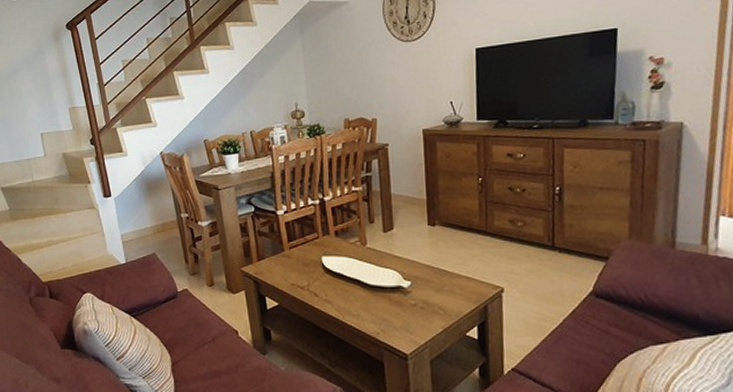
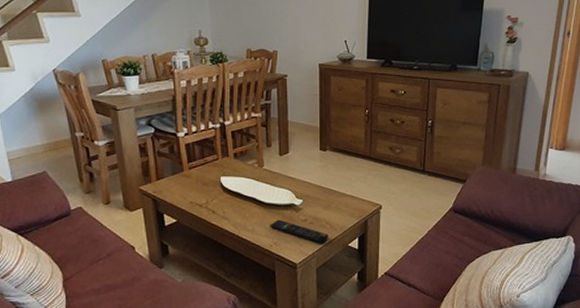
remote control: none [376,303,443,331] -> present [270,219,329,243]

